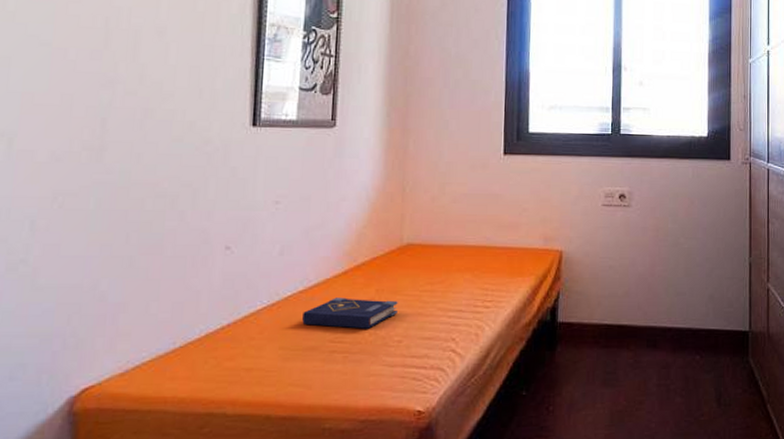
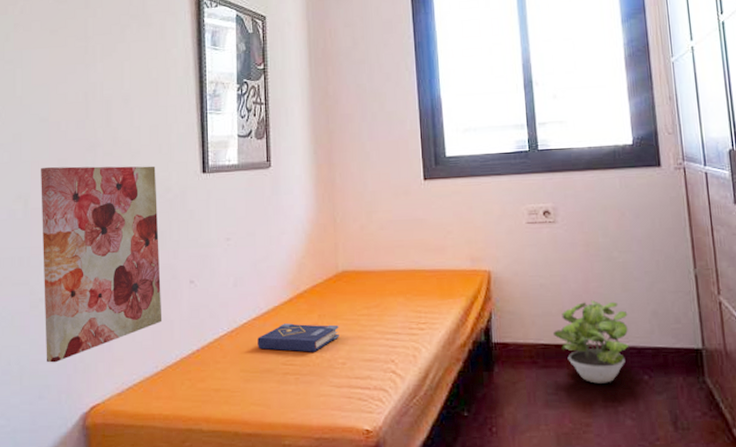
wall art: none [23,101,193,337] -> present [41,166,163,363]
potted plant: none [616,282,687,363] -> present [552,299,629,384]

